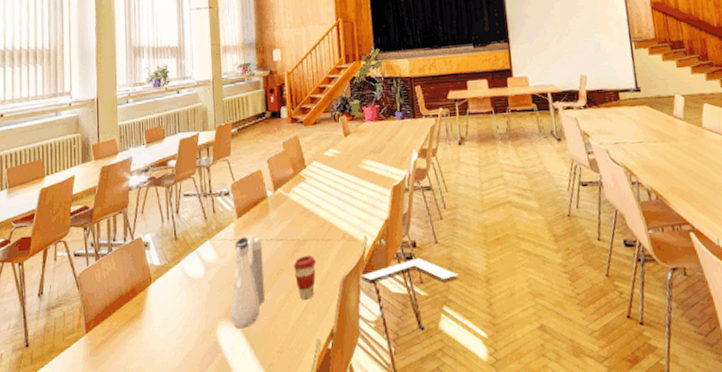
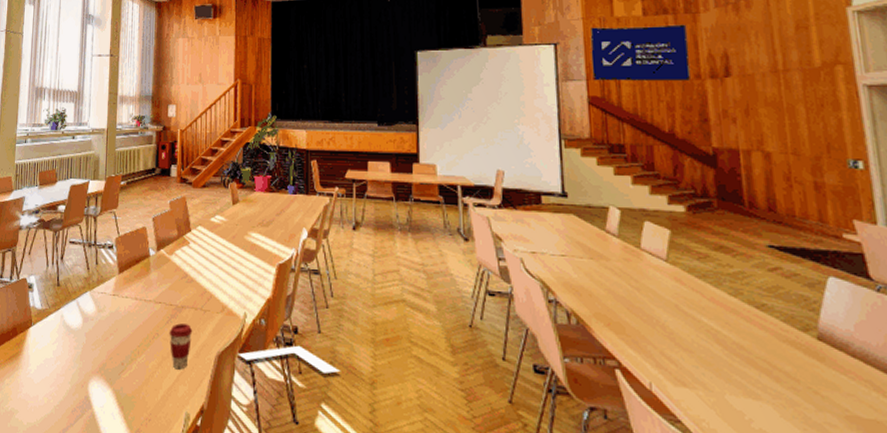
water bottle: present [230,235,266,329] -> none [103,293,141,388]

